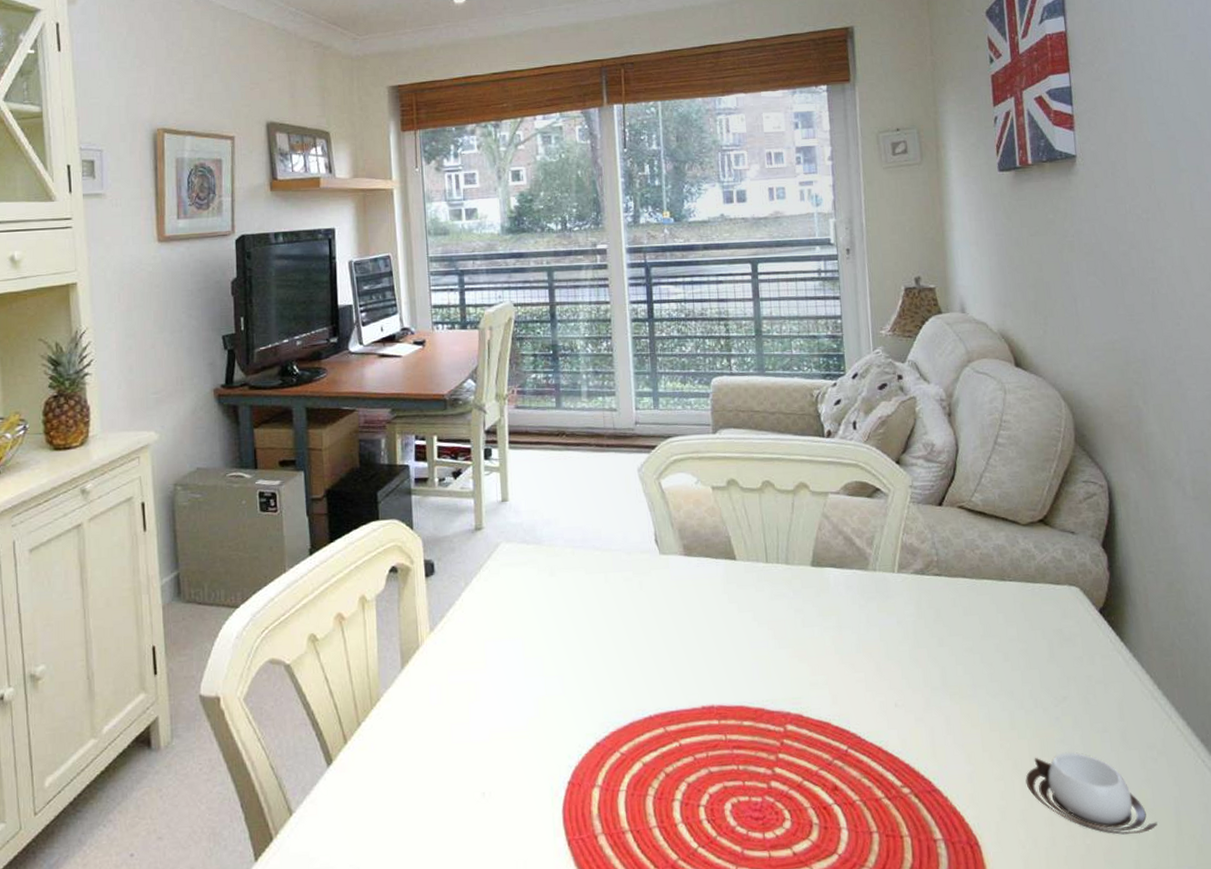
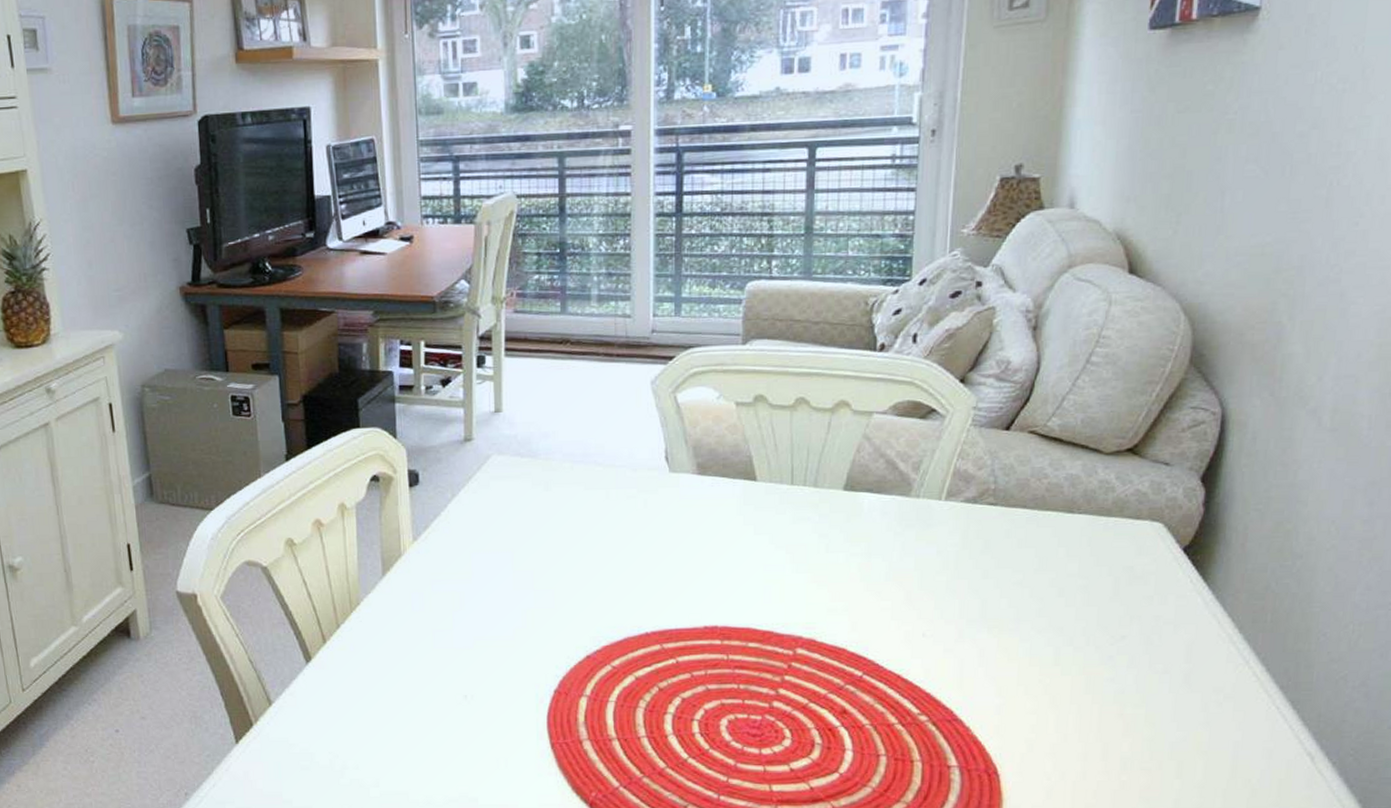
cup: present [1025,752,1158,835] -> none [1062,691,1209,775]

